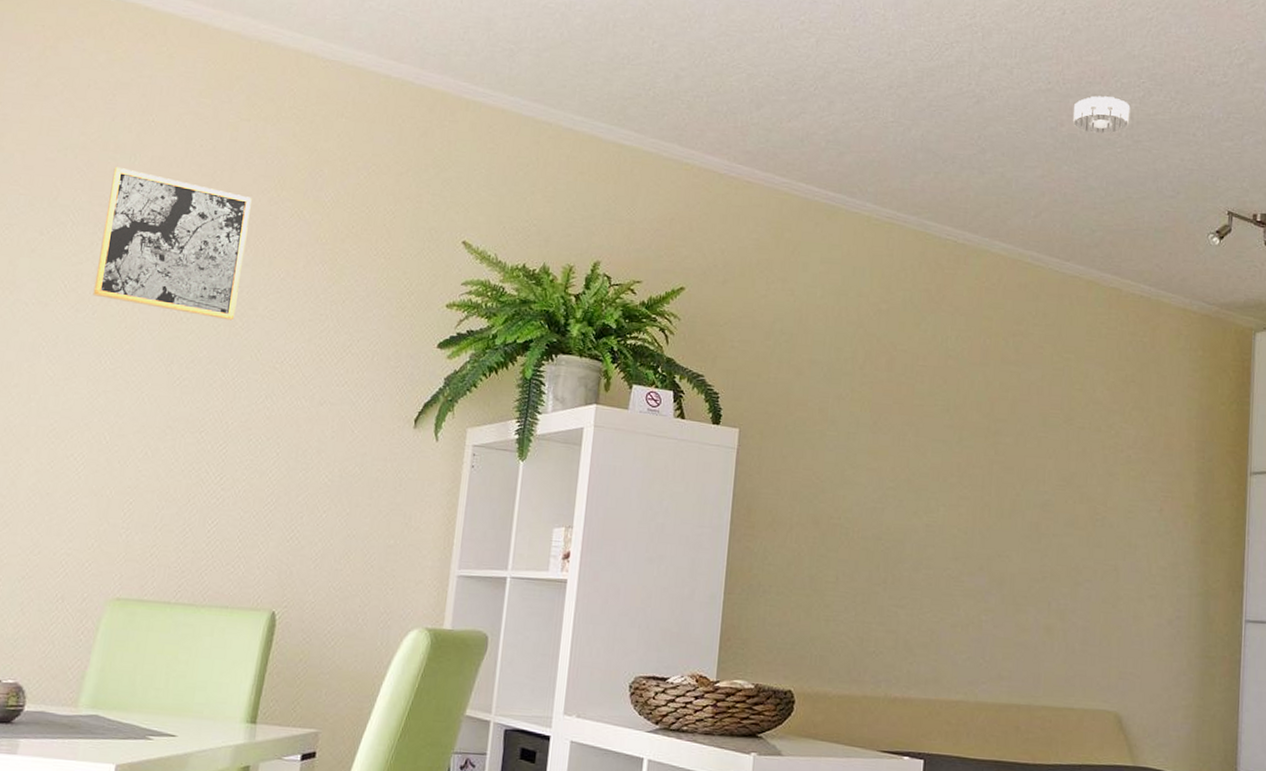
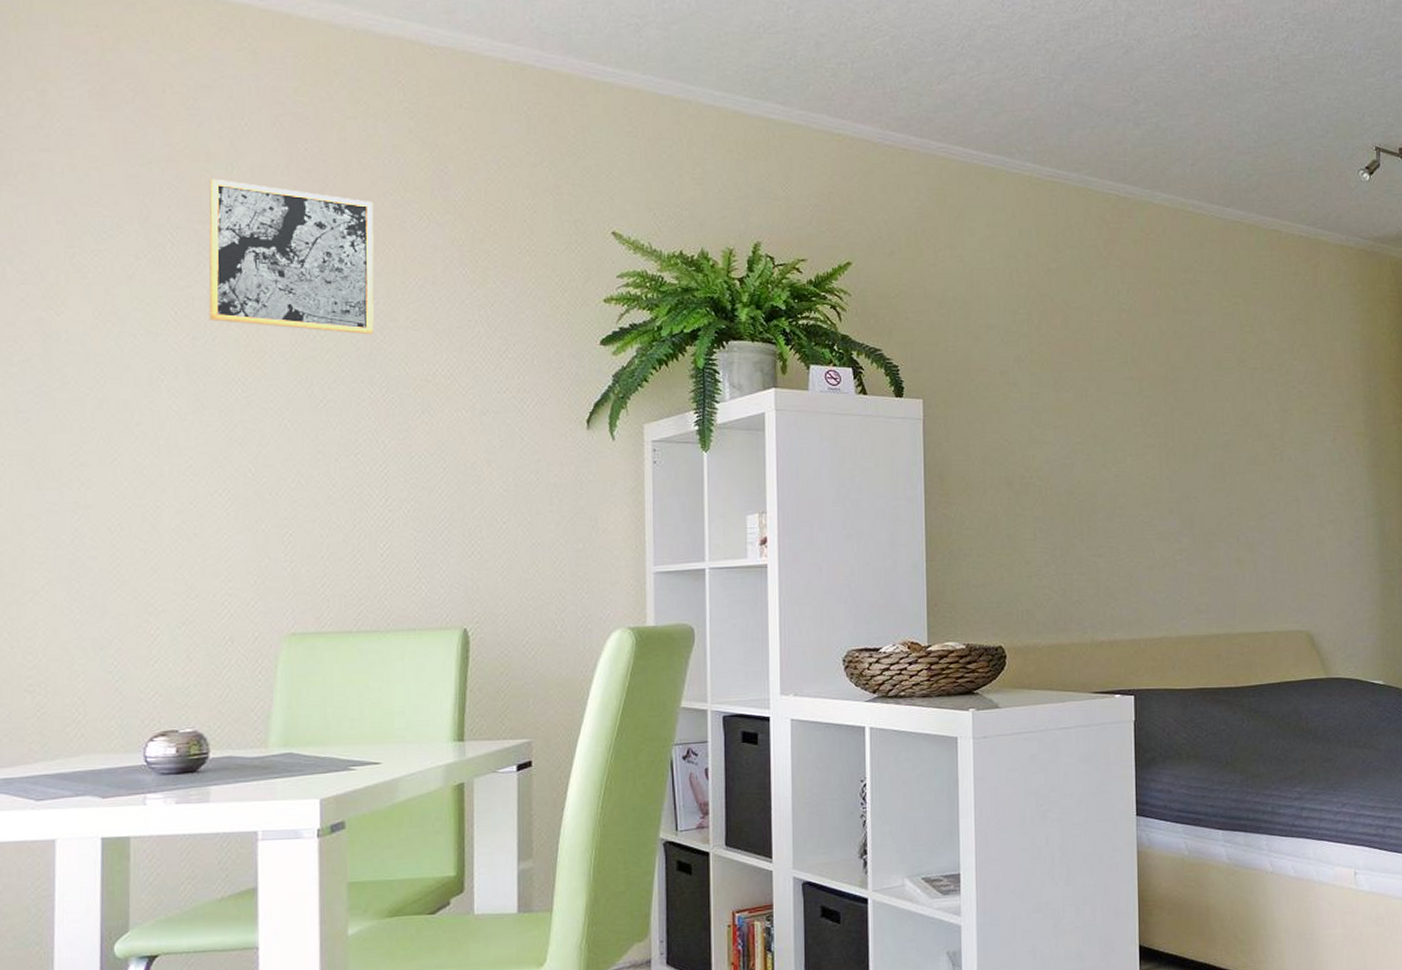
smoke detector: present [1072,96,1131,135] -> none [1220,39,1276,78]

